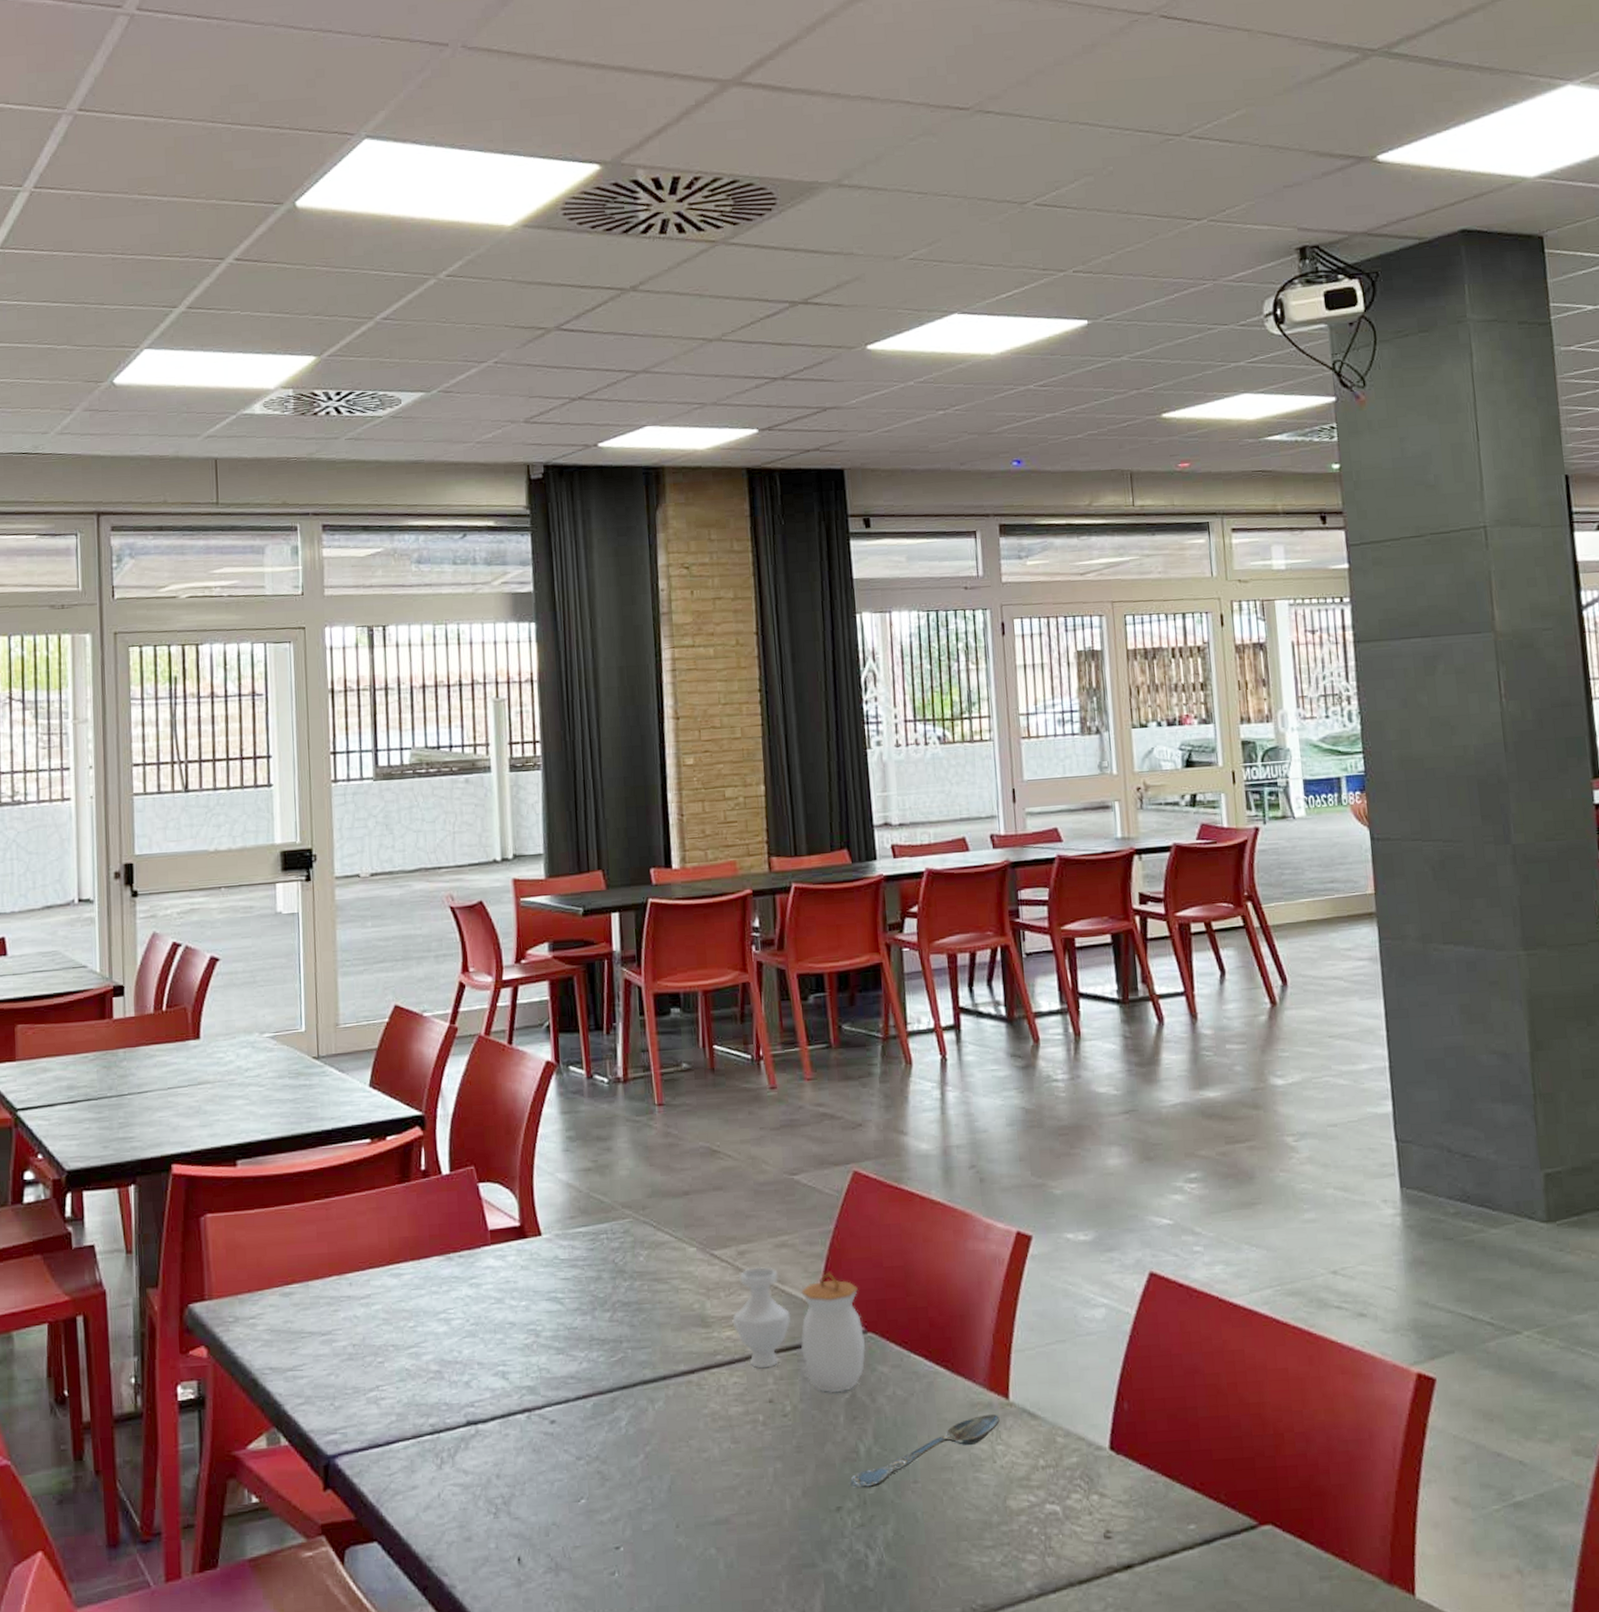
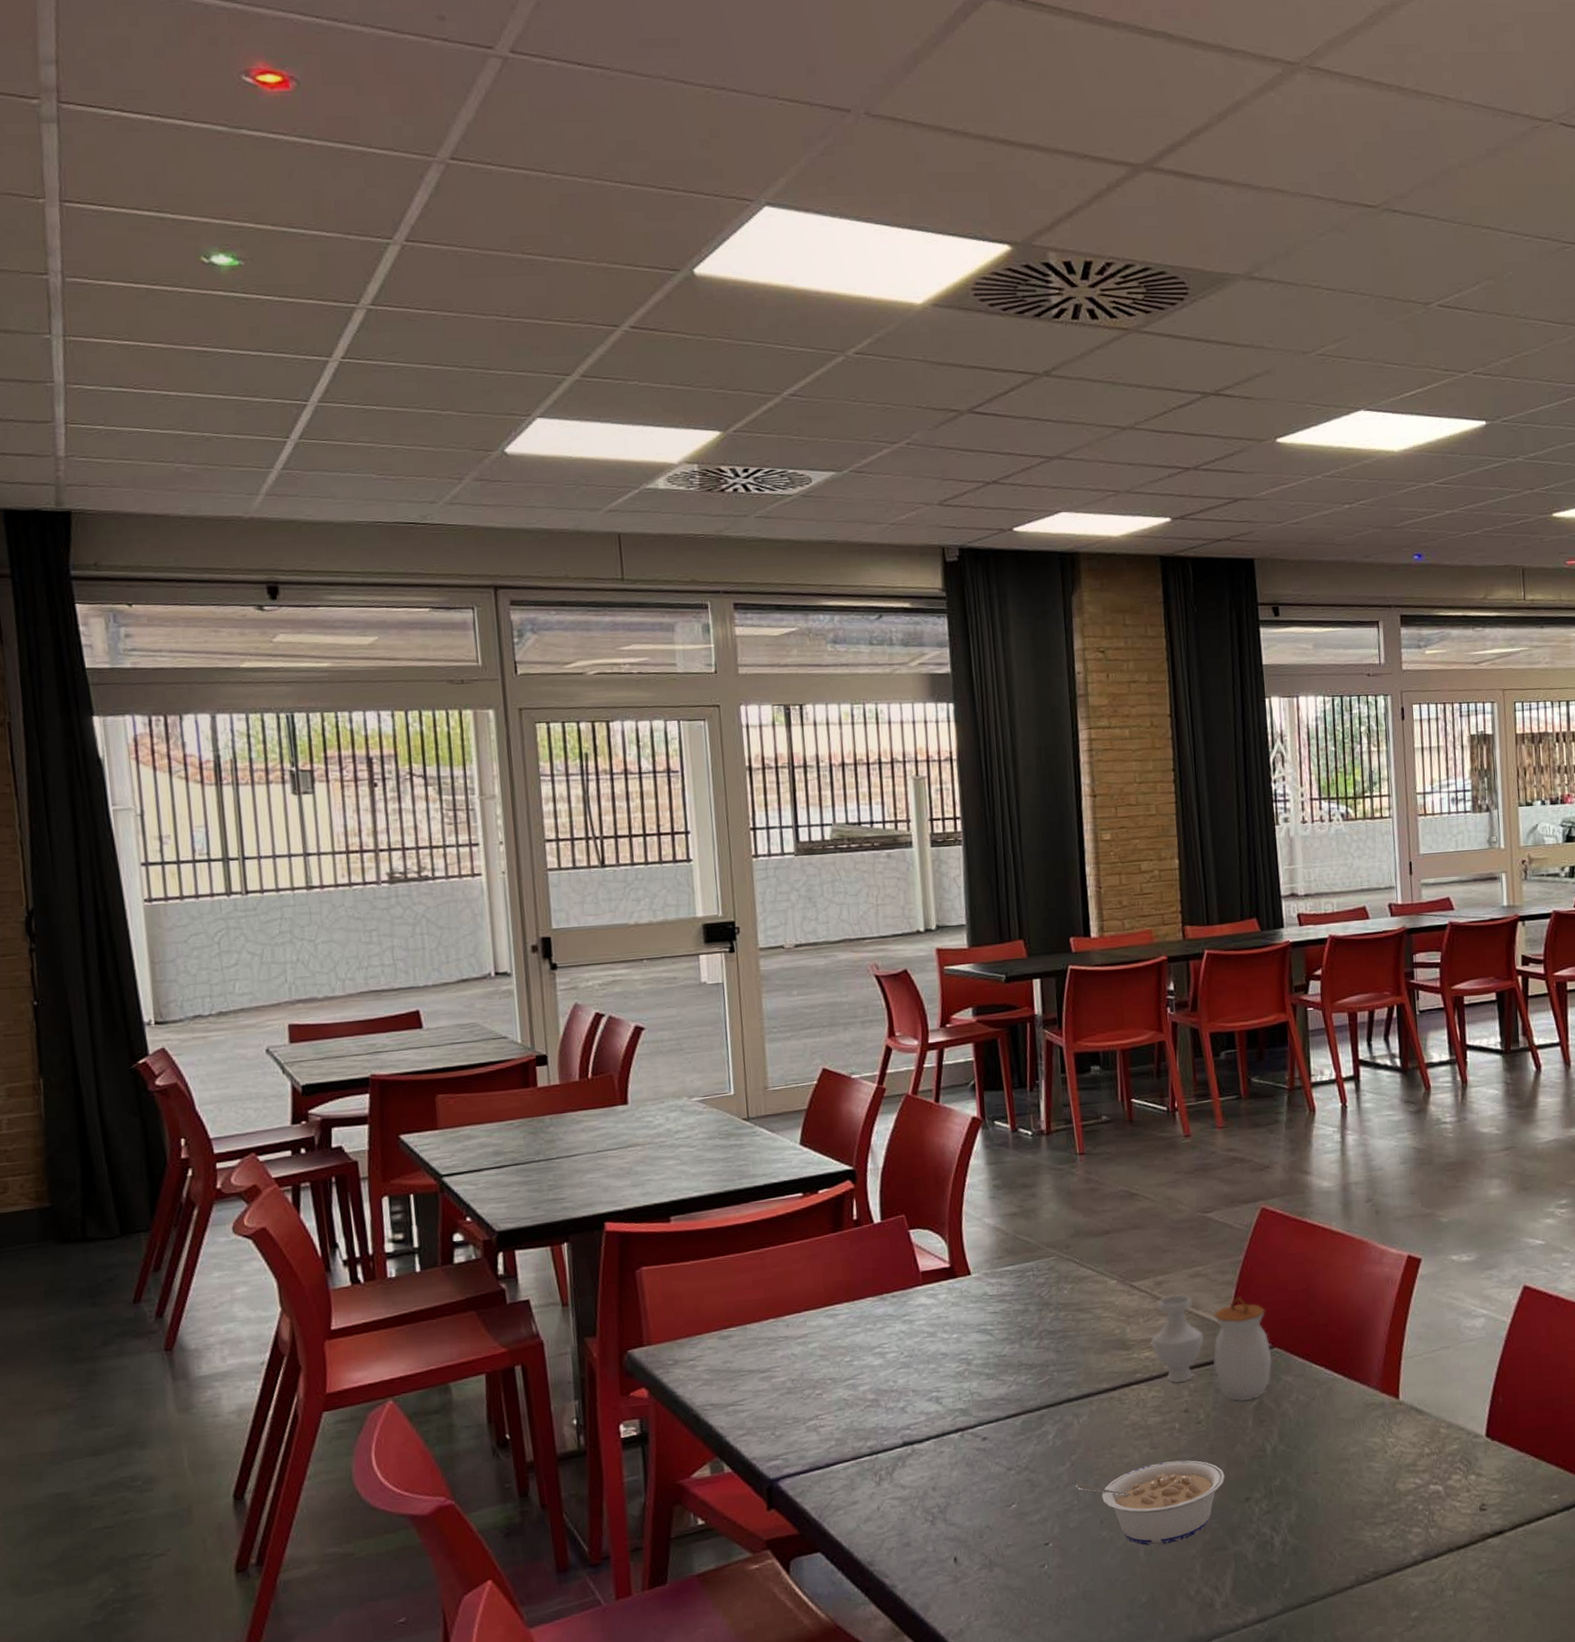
legume: none [650,1458,814,1557] -> present [1076,1460,1225,1546]
spoon: present [848,1414,1000,1488] -> none [1256,1412,1391,1481]

